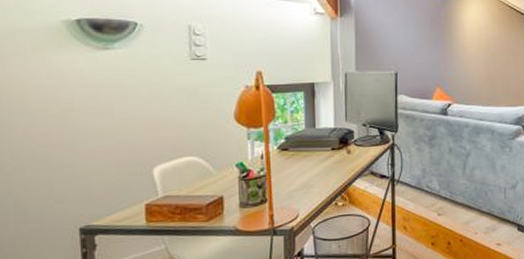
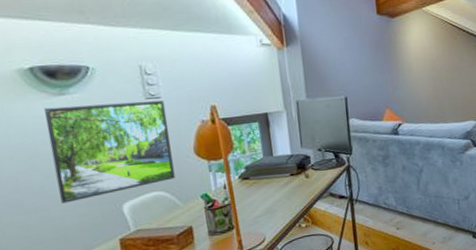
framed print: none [85,61,212,162] -> present [44,100,175,204]

